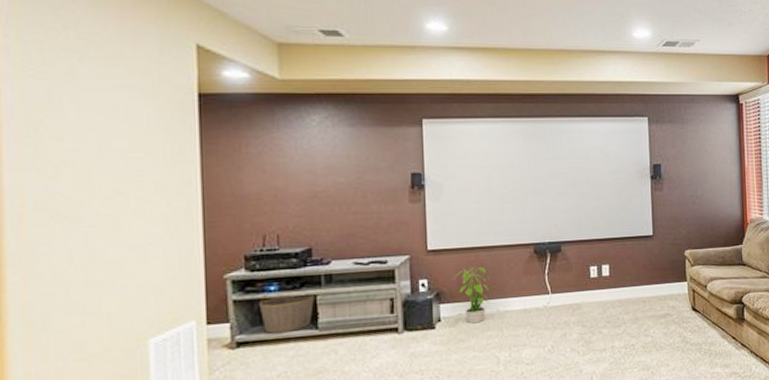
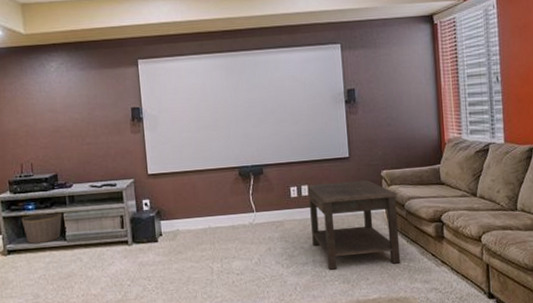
potted plant: present [456,267,489,324] -> none [172,188,202,238]
side table: none [608,259,702,356] -> present [307,179,401,270]

